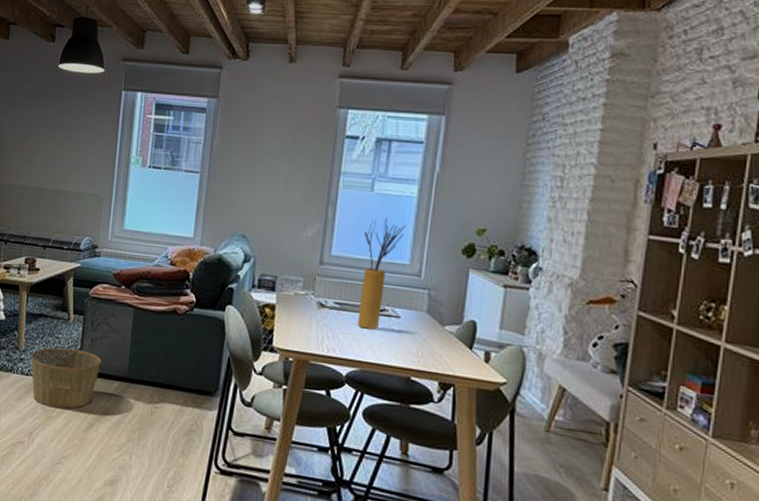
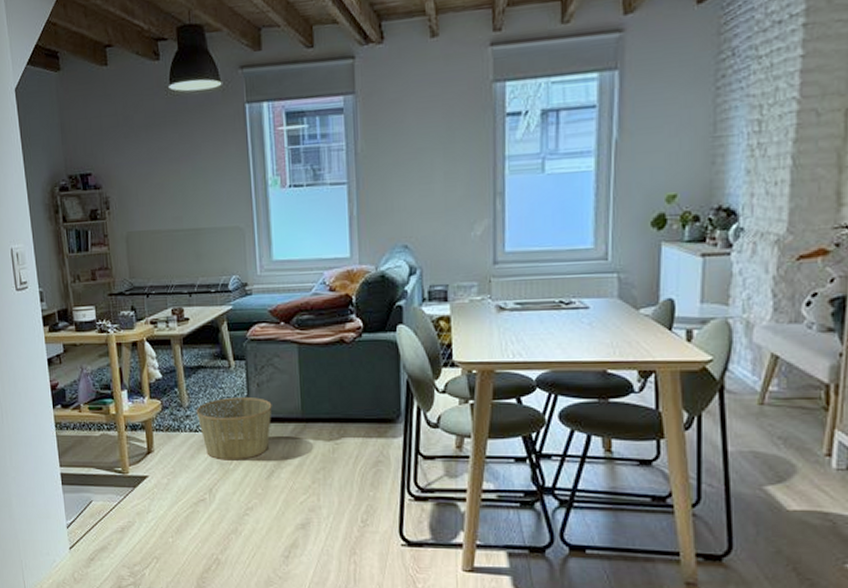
vase: present [357,218,407,330] -> none [540,200,586,326]

